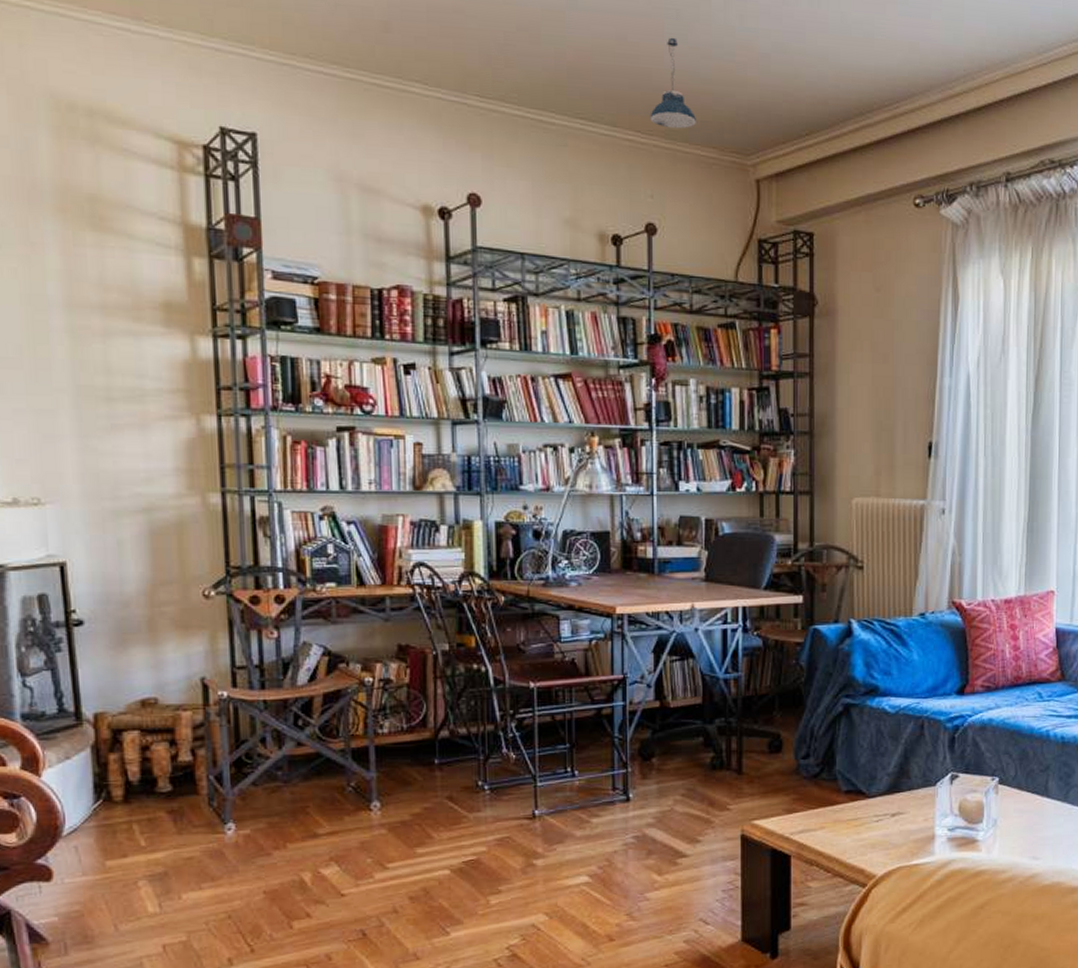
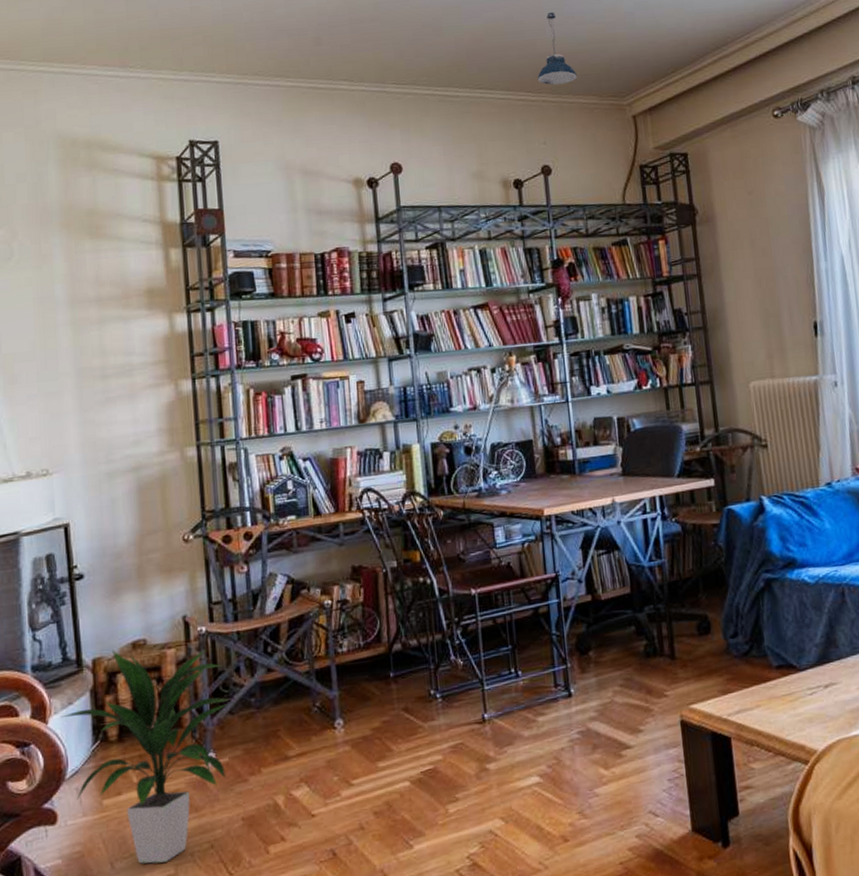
indoor plant: none [55,706,254,929] -> present [60,649,230,864]

